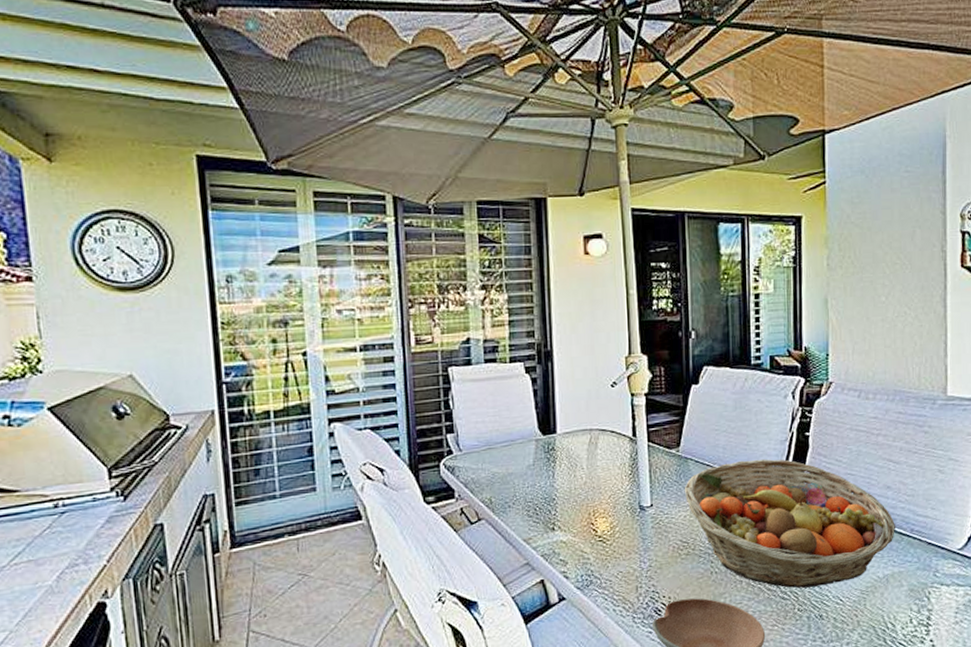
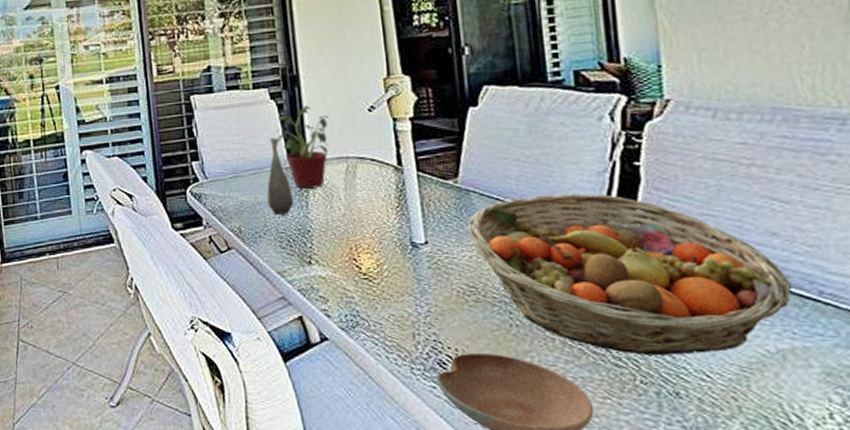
bottle: none [517,410,542,485] -> present [266,137,294,215]
potted plant: none [528,380,578,460] -> present [275,105,330,189]

